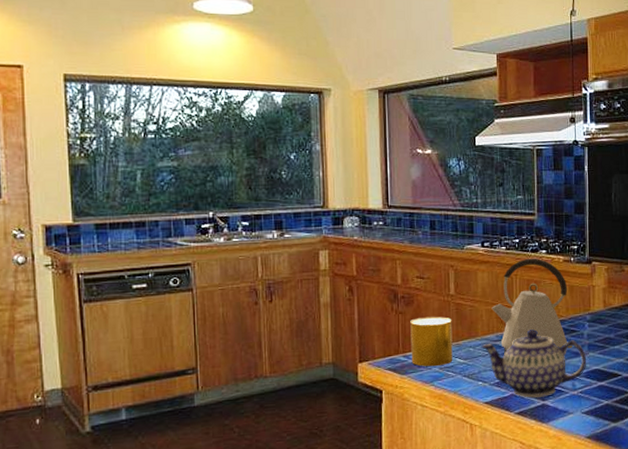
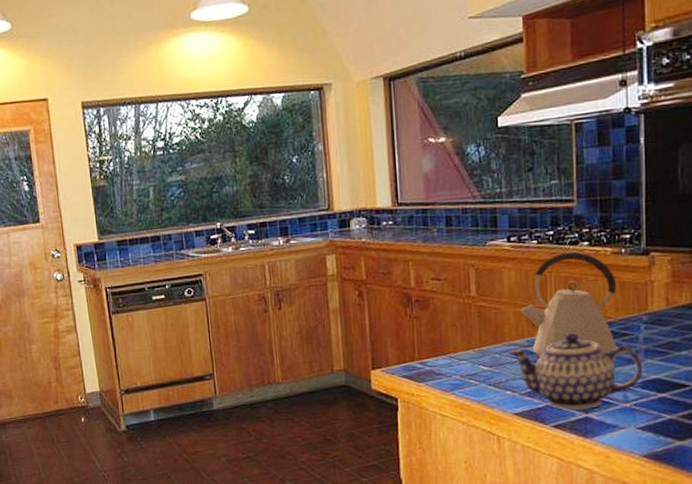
cup: present [410,316,453,367] -> none [426,320,476,375]

